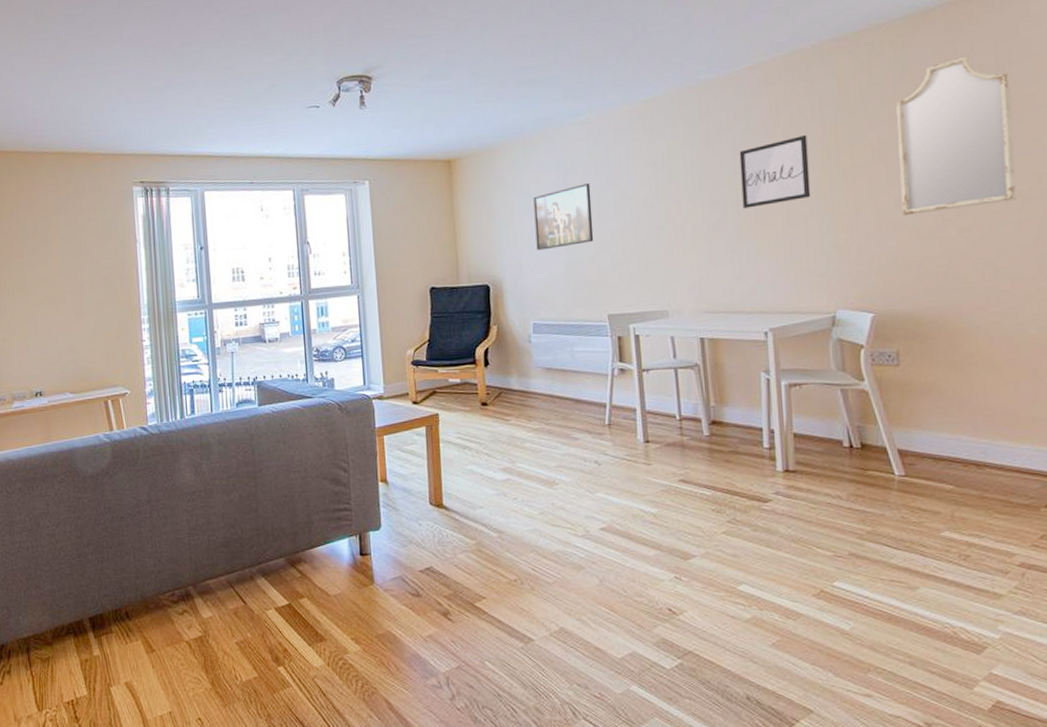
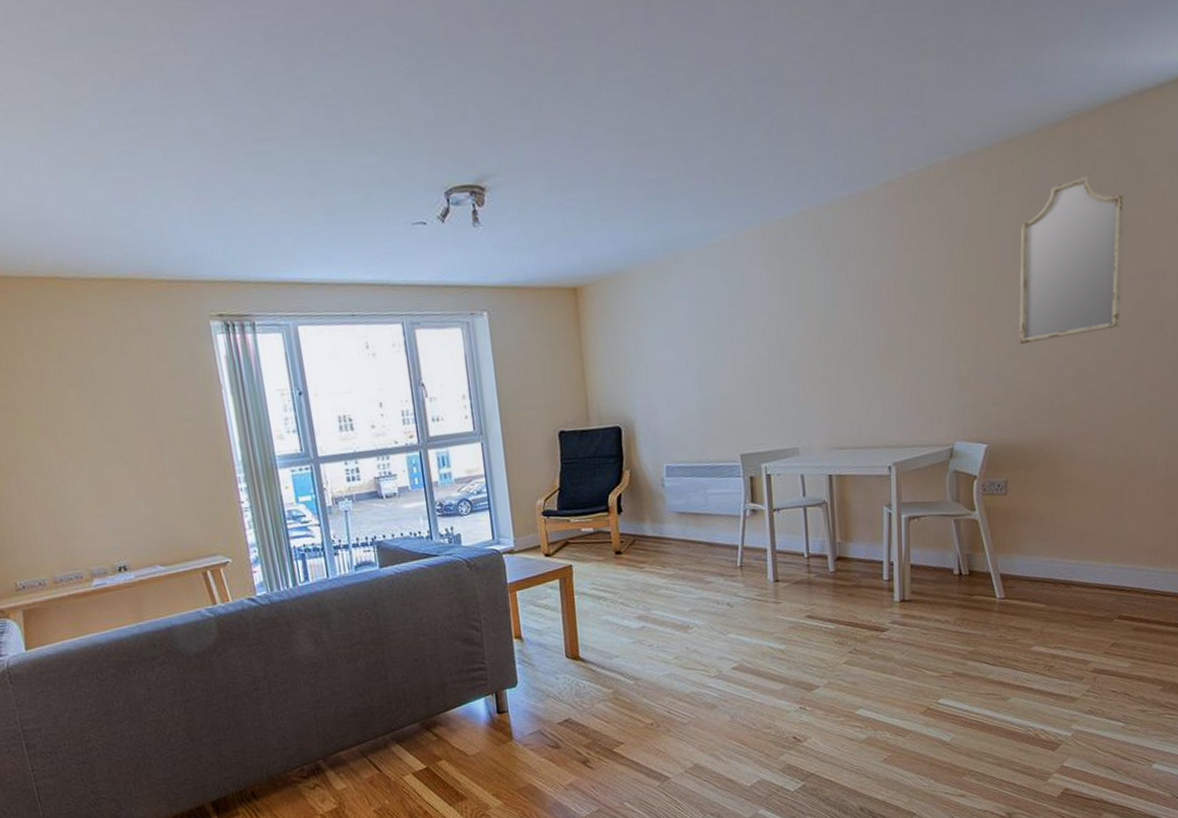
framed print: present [533,182,594,251] -> none [665,312,727,388]
wall art: present [739,134,811,209] -> none [871,259,937,339]

